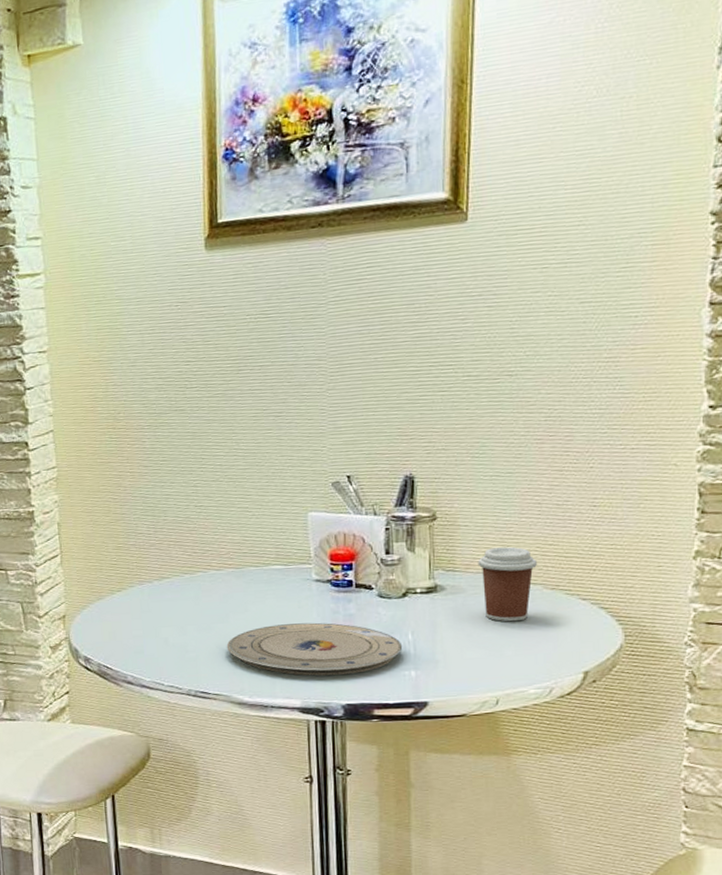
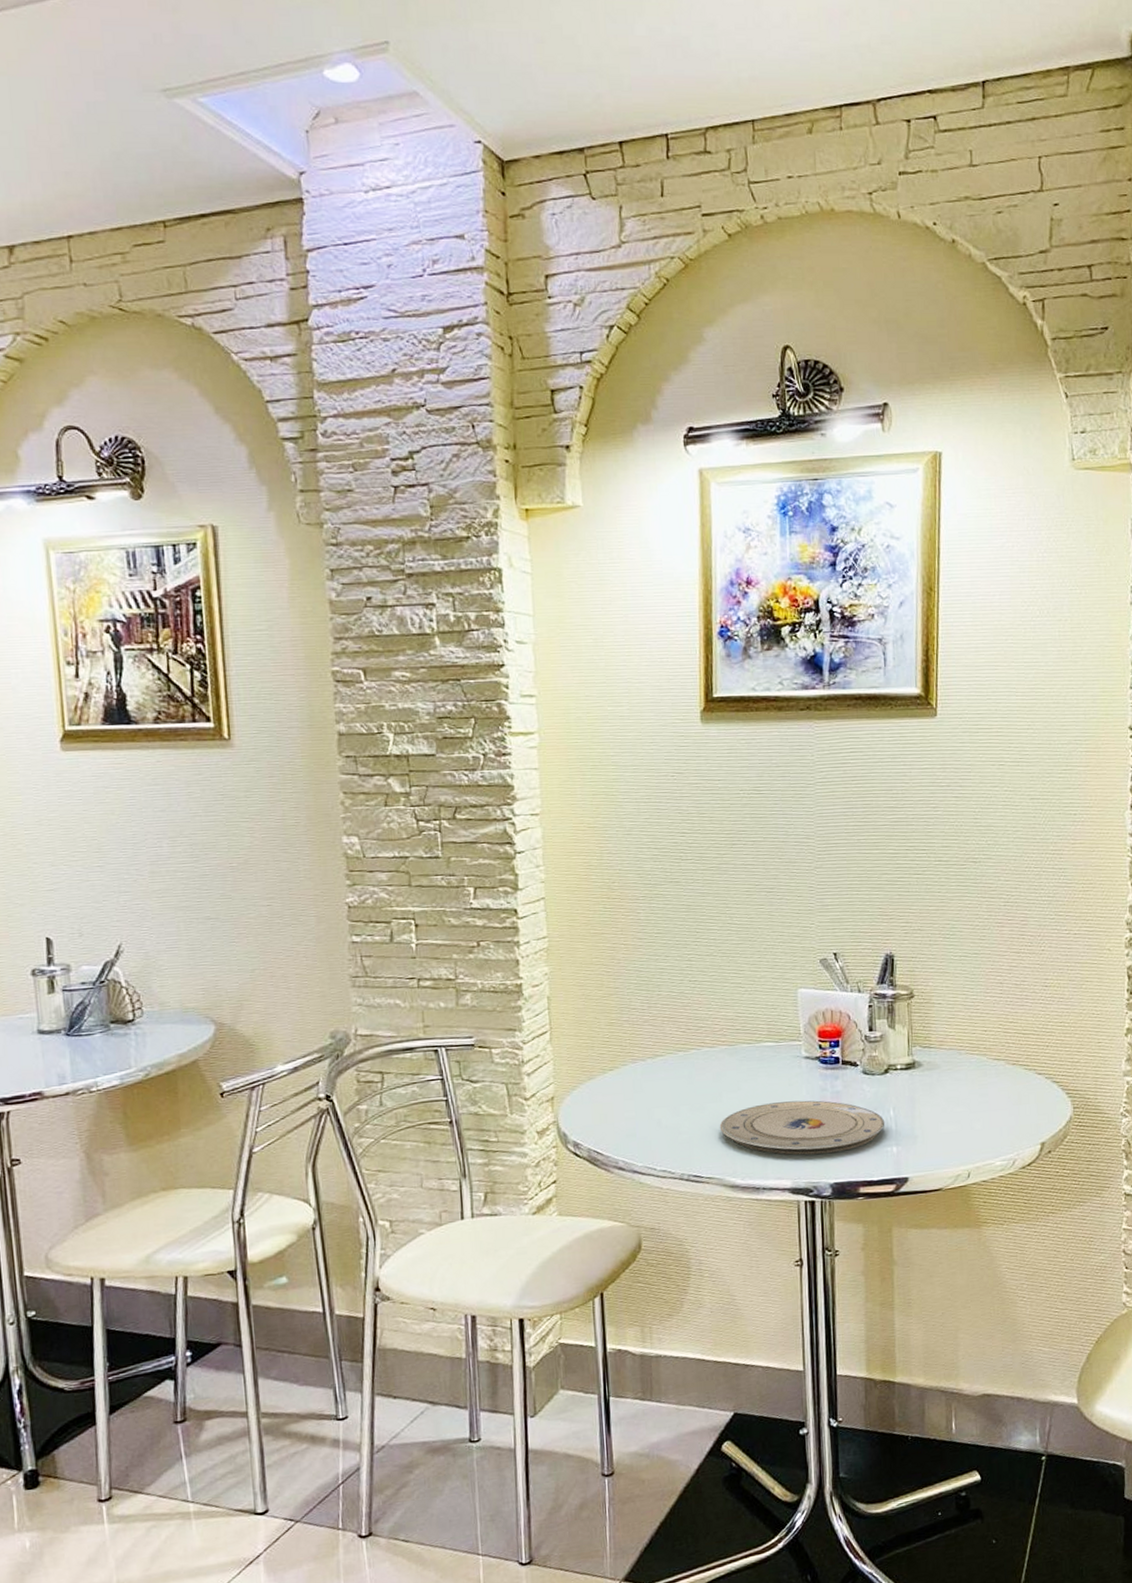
coffee cup: present [477,547,537,622] -> none [950,1024,1000,1097]

